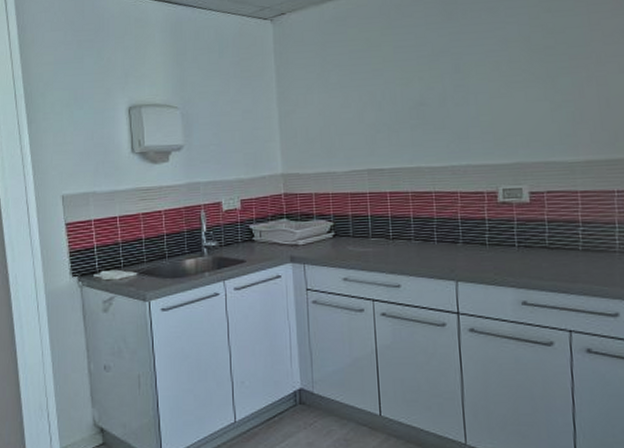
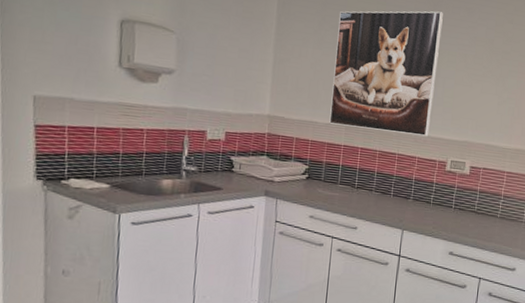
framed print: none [341,20,469,171] -> present [329,11,443,137]

